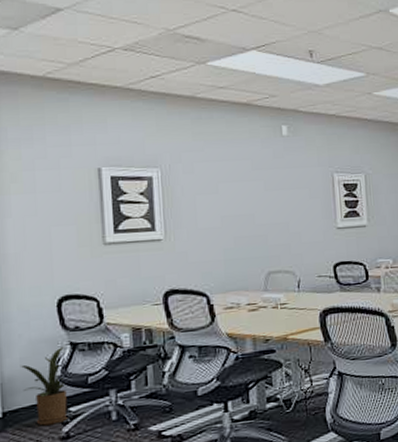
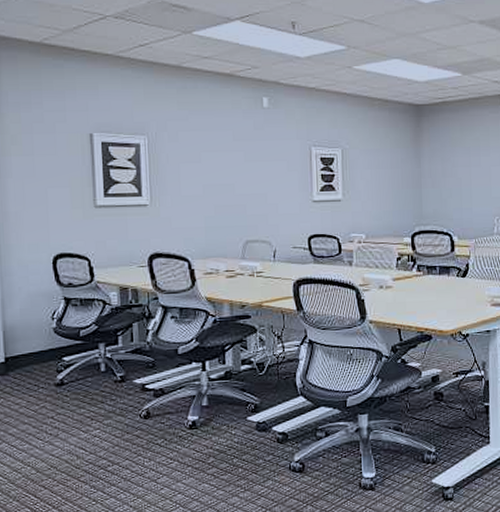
house plant: present [20,346,68,426] -> none [20,300,62,372]

